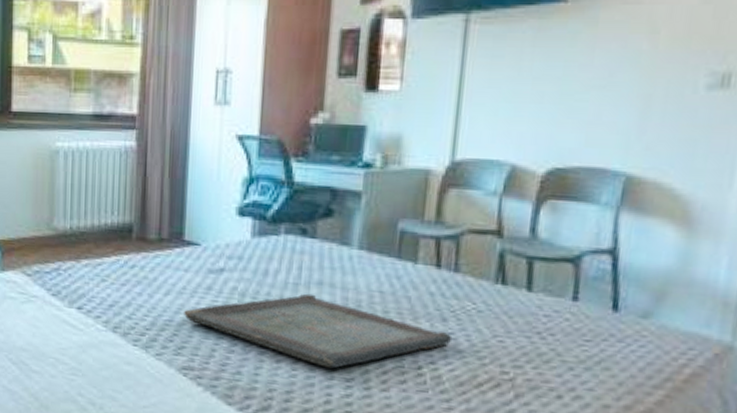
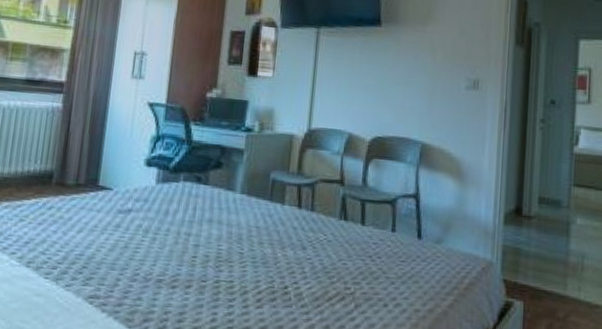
serving tray: present [183,293,453,369] -> none [93,229,310,291]

